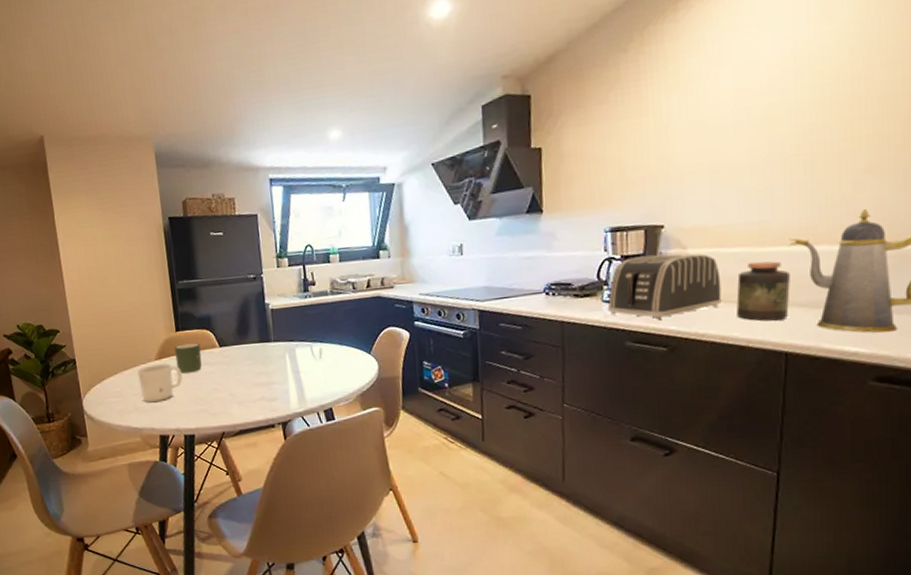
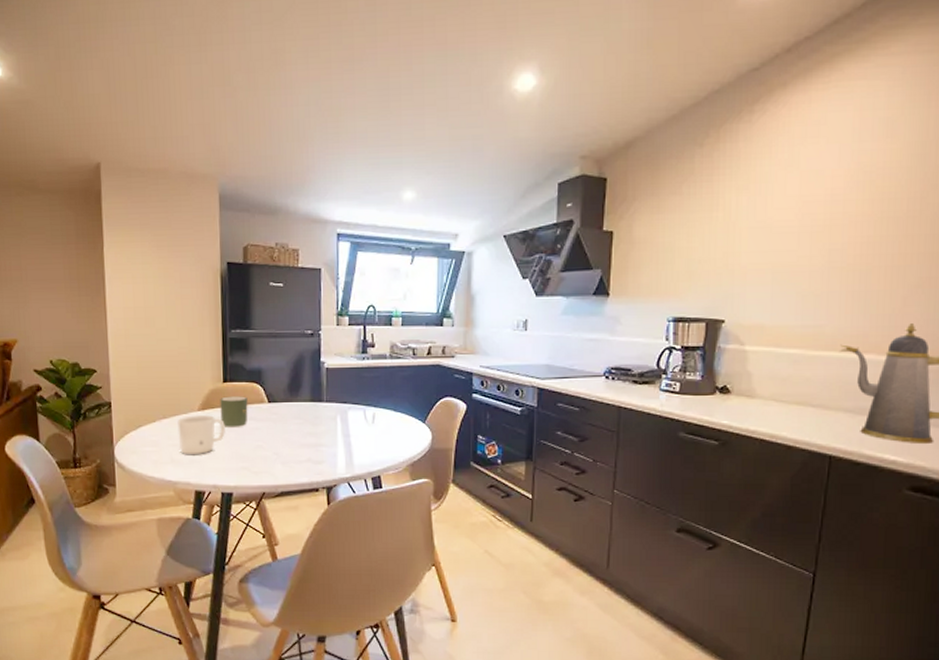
toaster: present [607,253,722,320] -> none [664,348,774,413]
jar: present [736,261,790,321] -> none [787,364,839,423]

